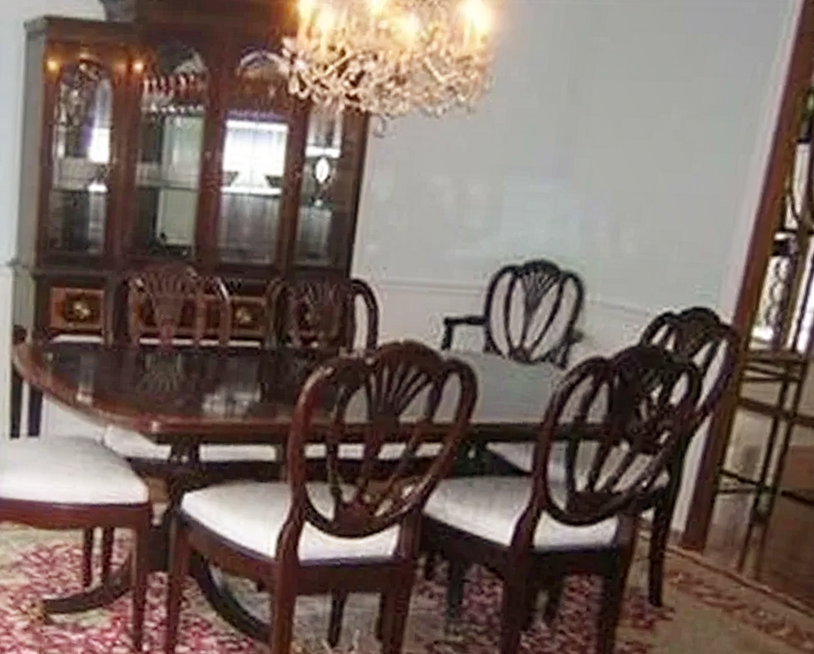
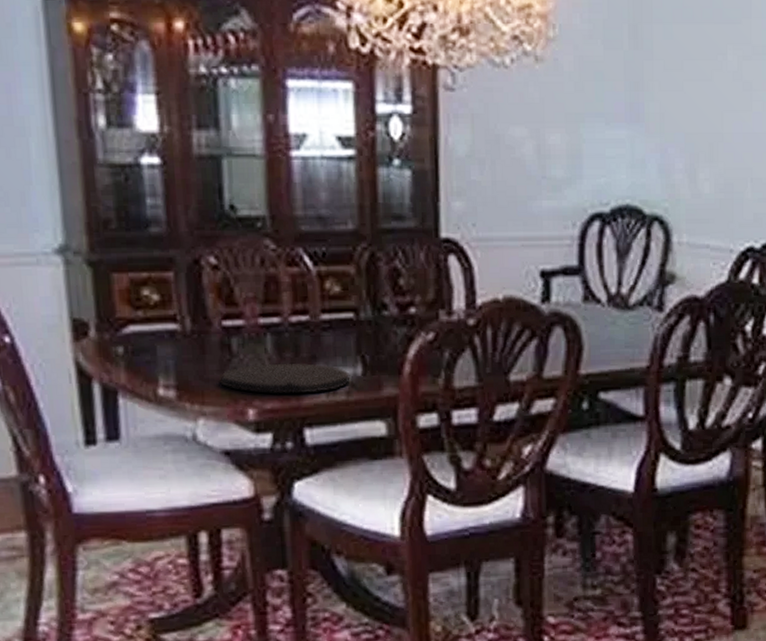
plate: none [132,381,249,414] -> present [221,362,351,395]

